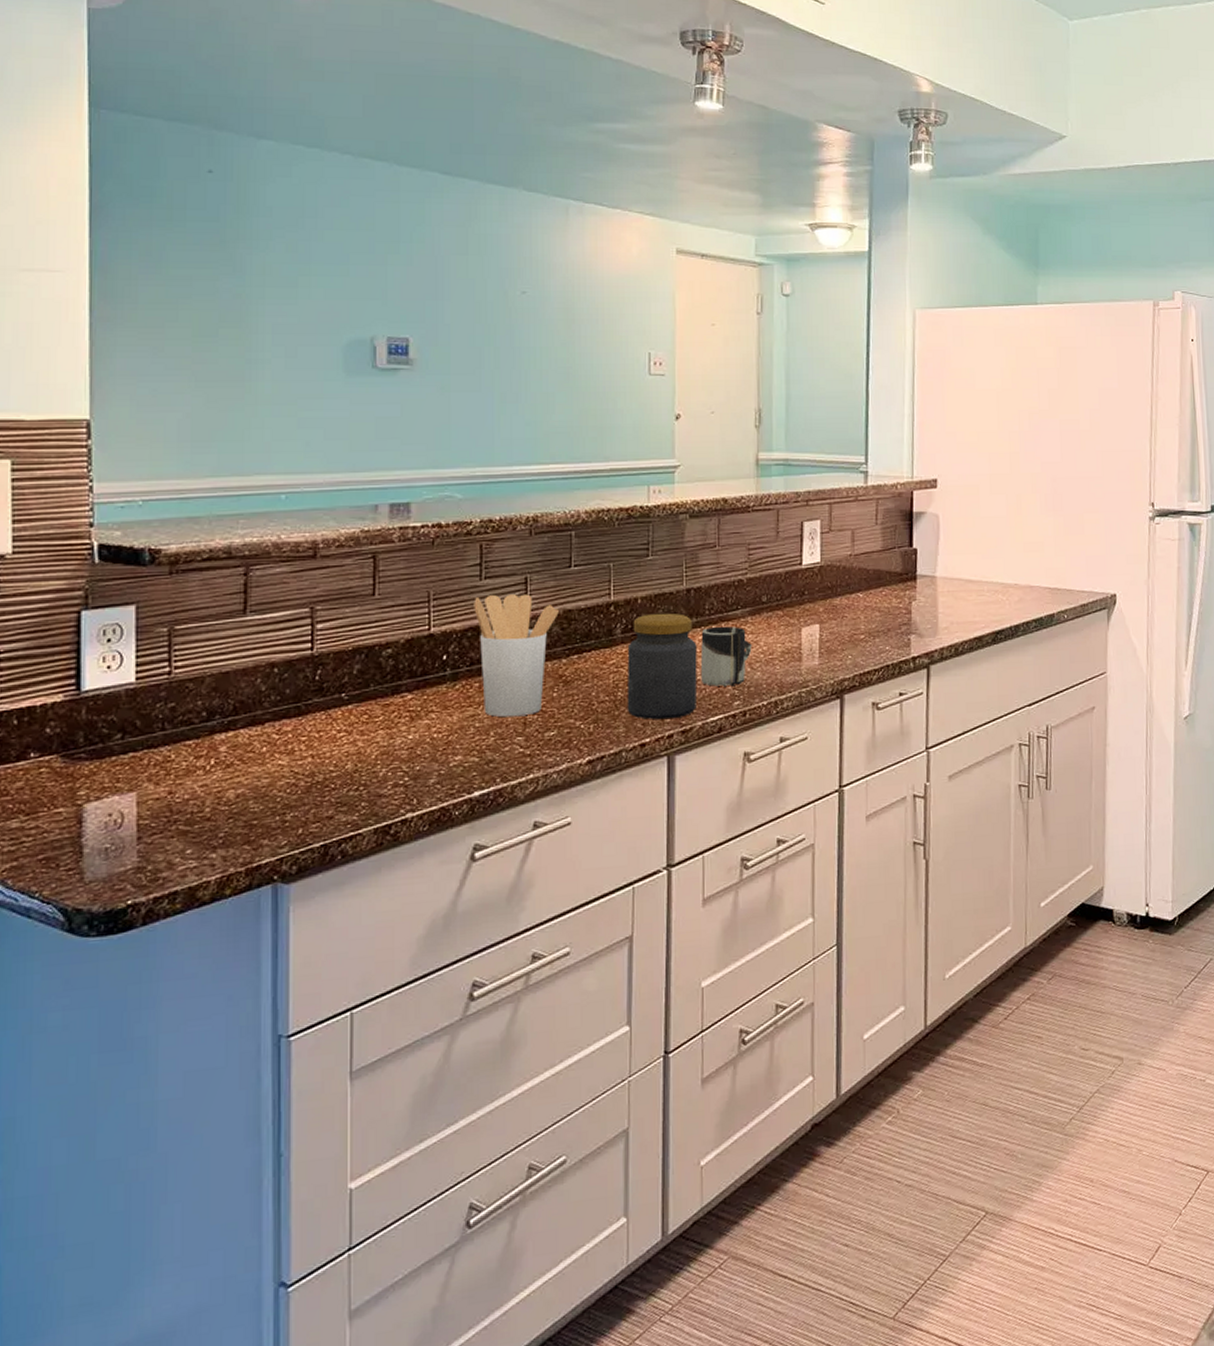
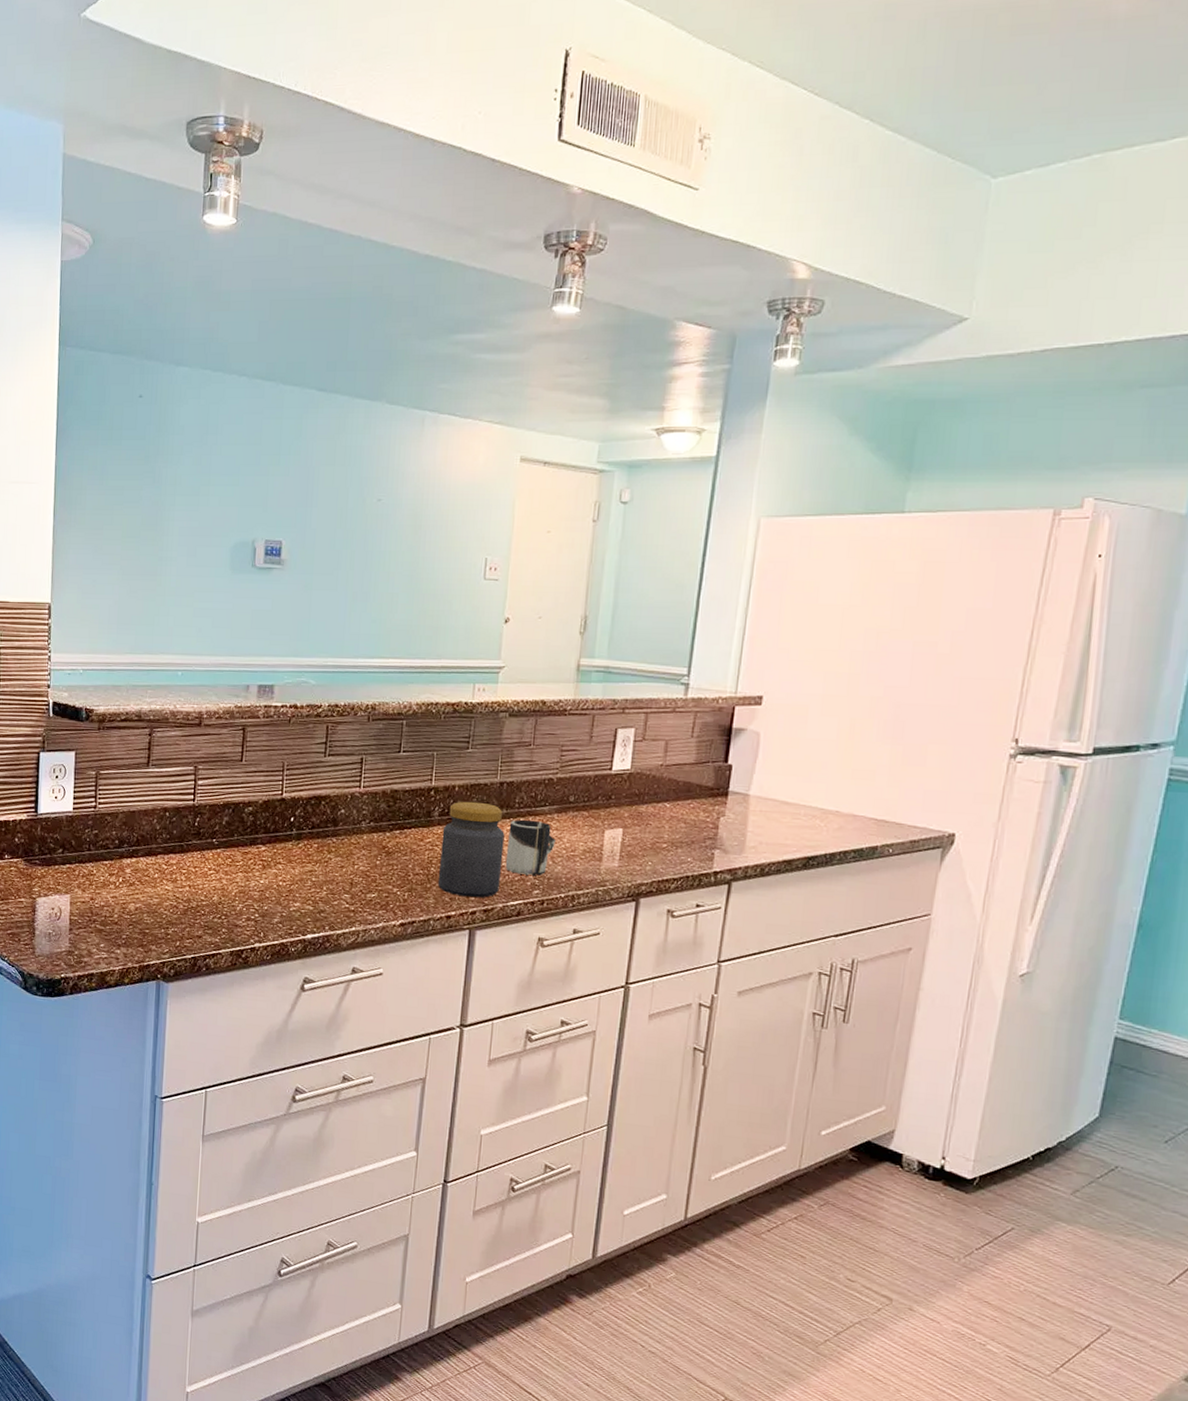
utensil holder: present [474,594,559,718] -> none [318,771,387,877]

